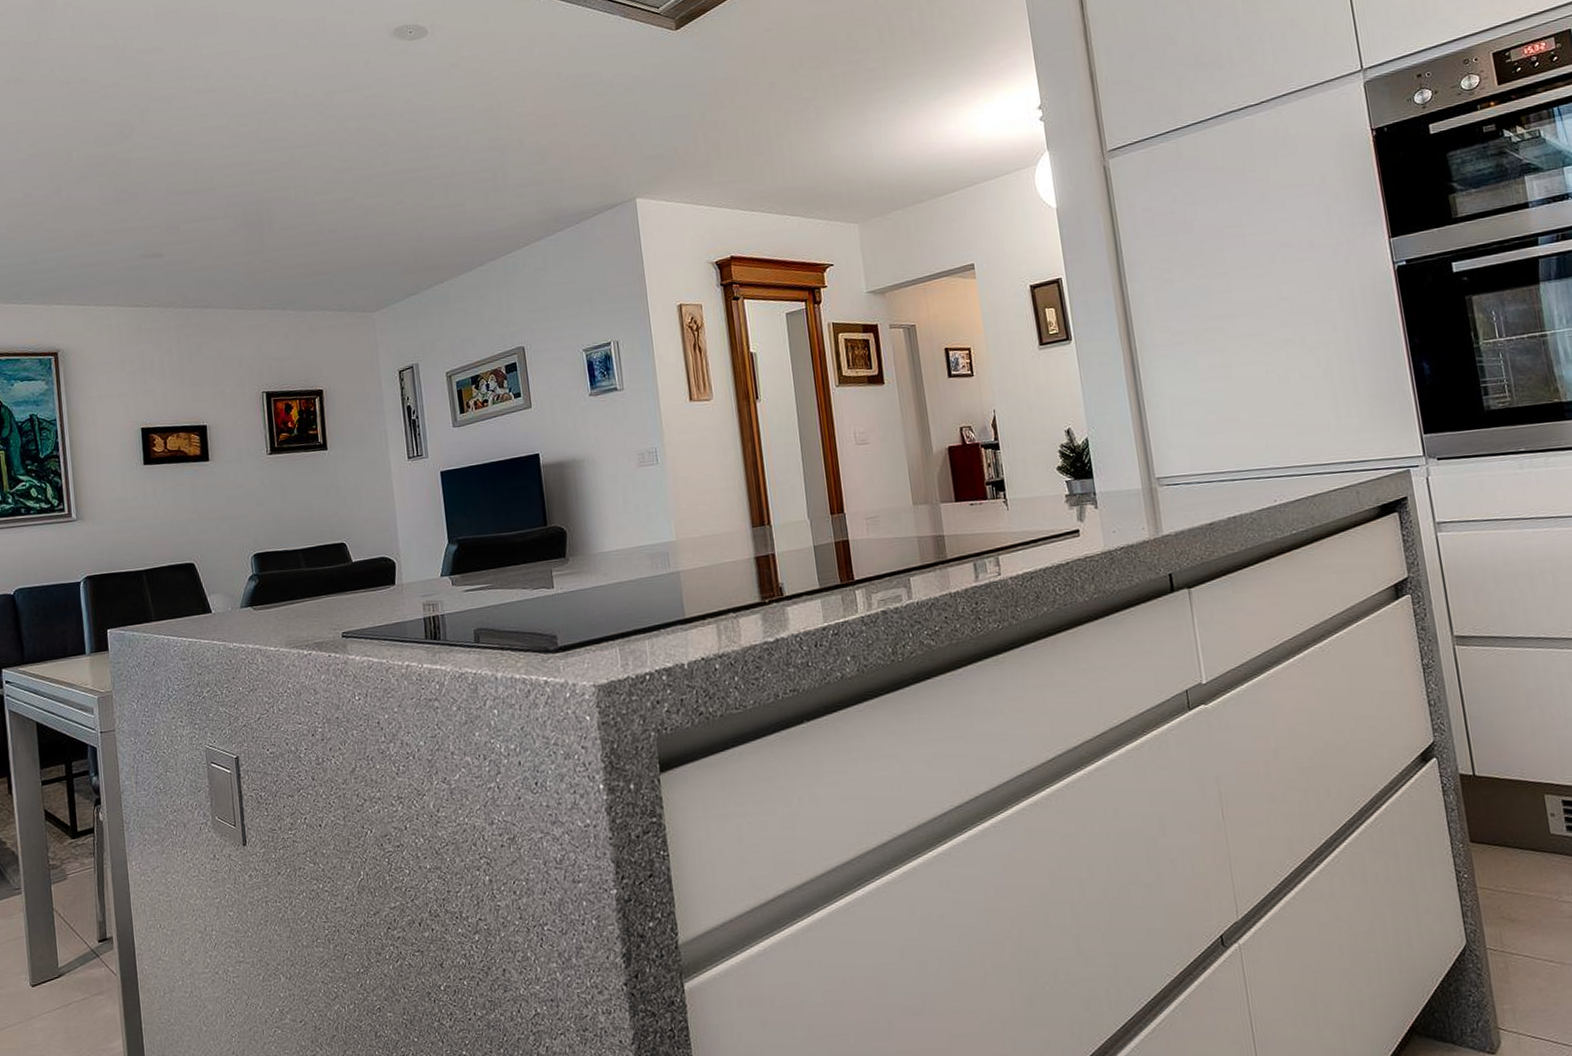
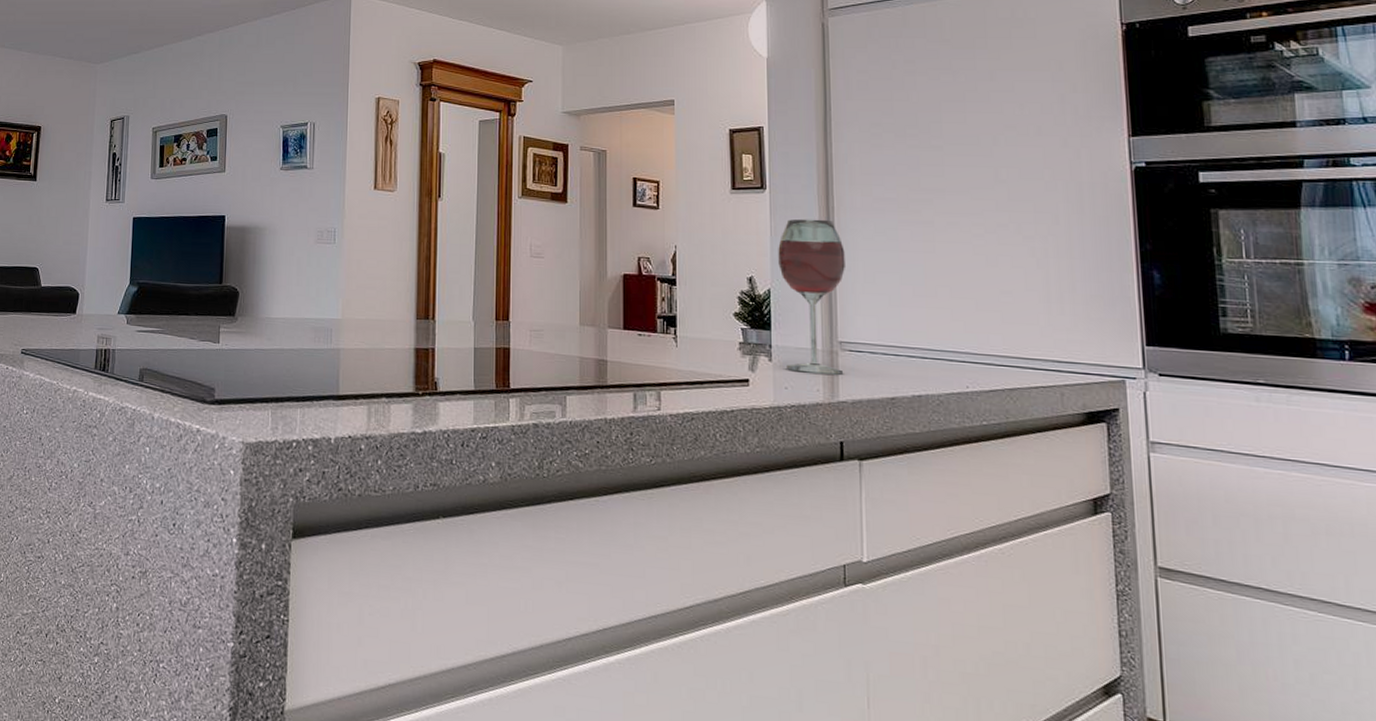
wineglass: none [1089,361,1165,514] -> present [778,219,845,375]

